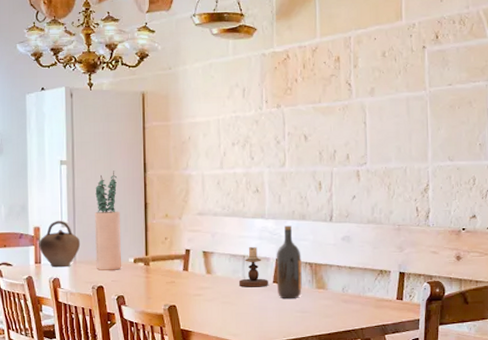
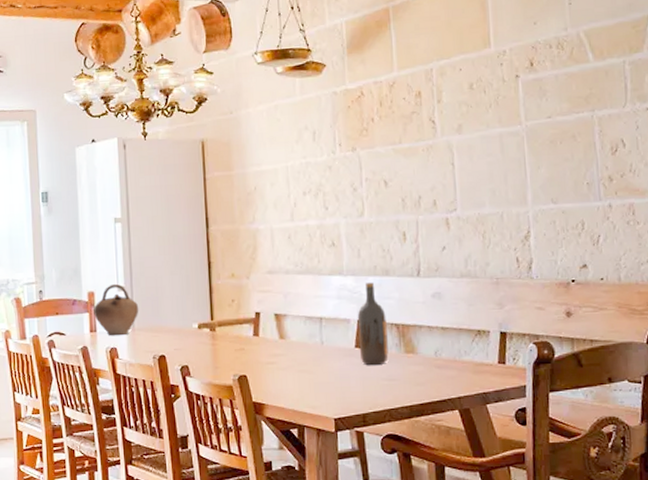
vase: present [95,171,122,270] -> none [153,227,185,338]
candlestick: present [238,247,268,287] -> none [316,308,350,353]

